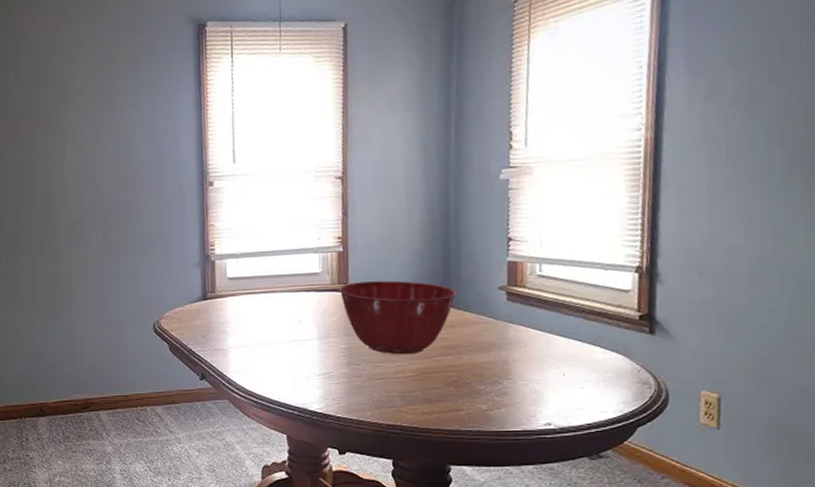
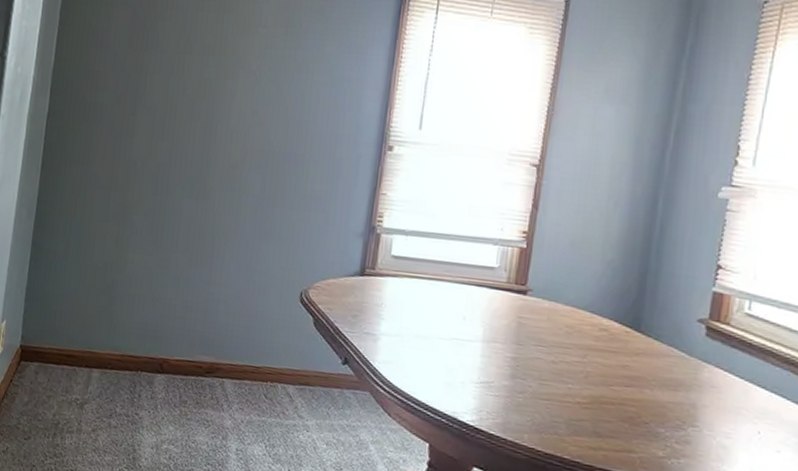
mixing bowl: present [338,280,457,355] -> none [514,285,649,378]

